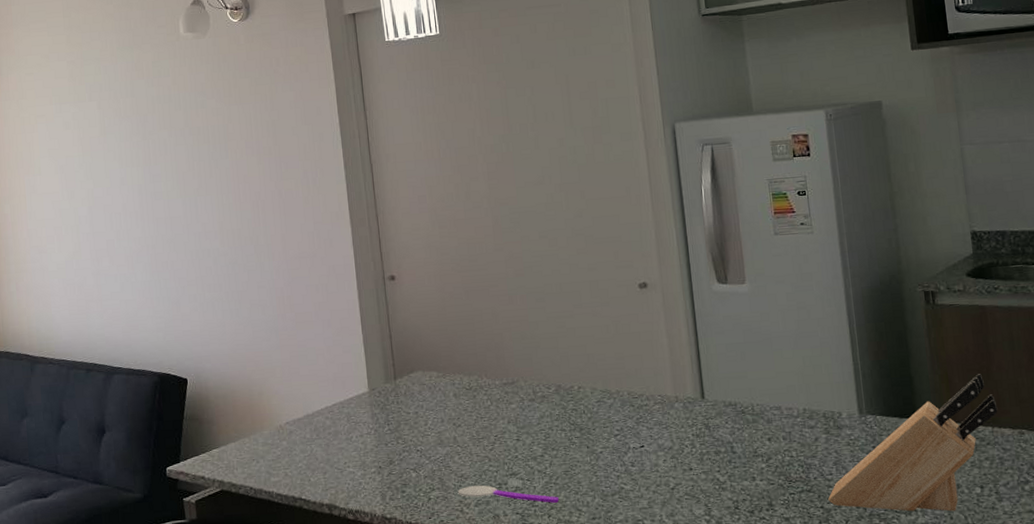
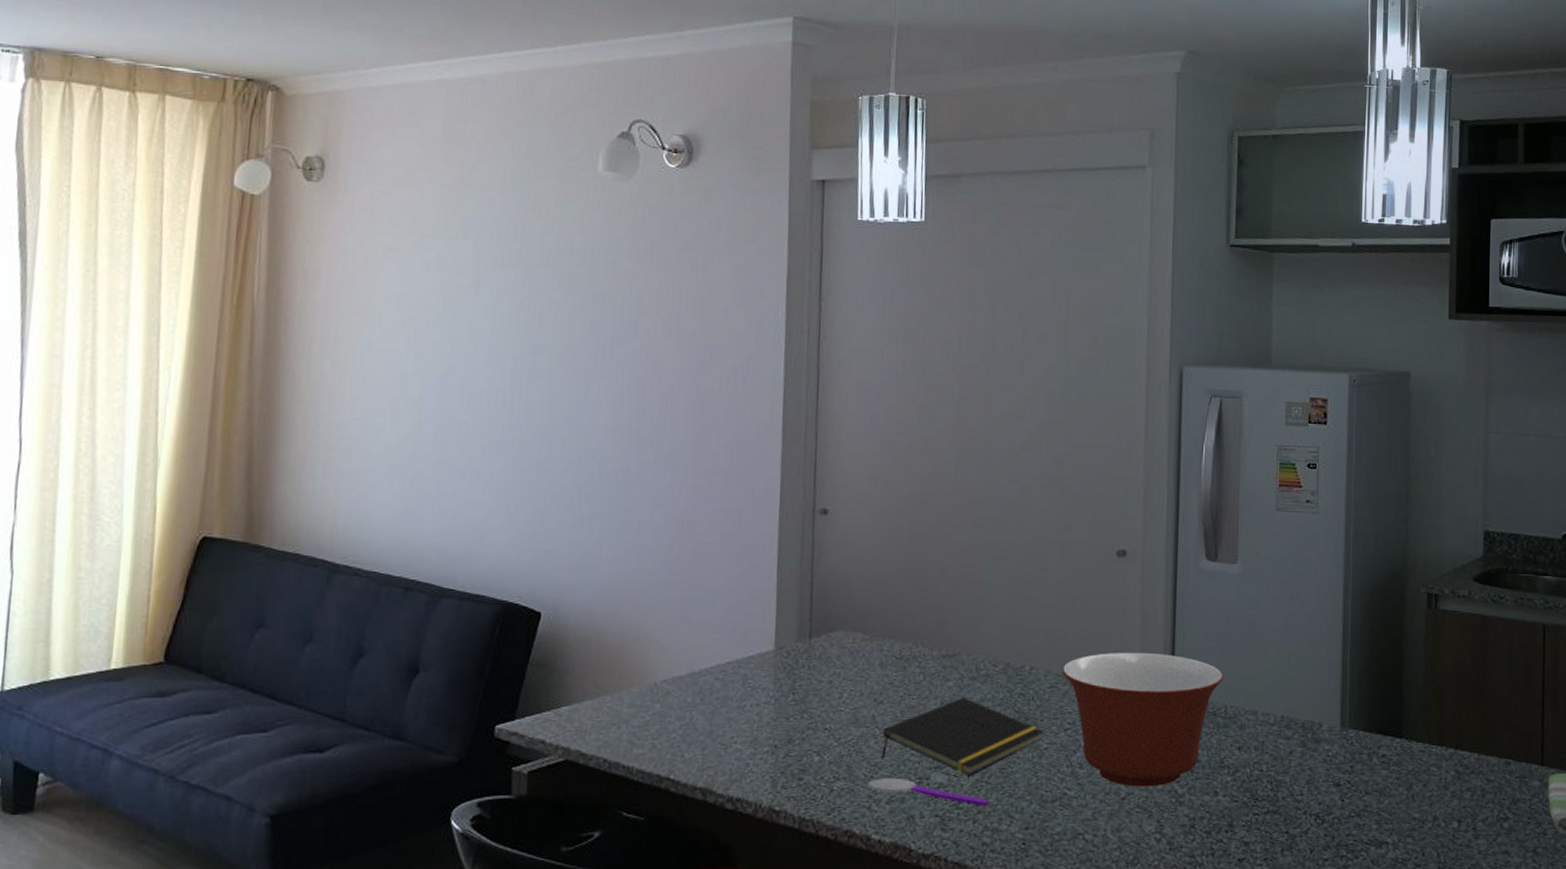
notepad: none [464,416,598,480] -> present [881,698,1044,776]
mixing bowl: none [605,365,747,478] -> present [1062,652,1224,787]
knife block: present [828,374,998,512] -> none [1295,692,1487,847]

